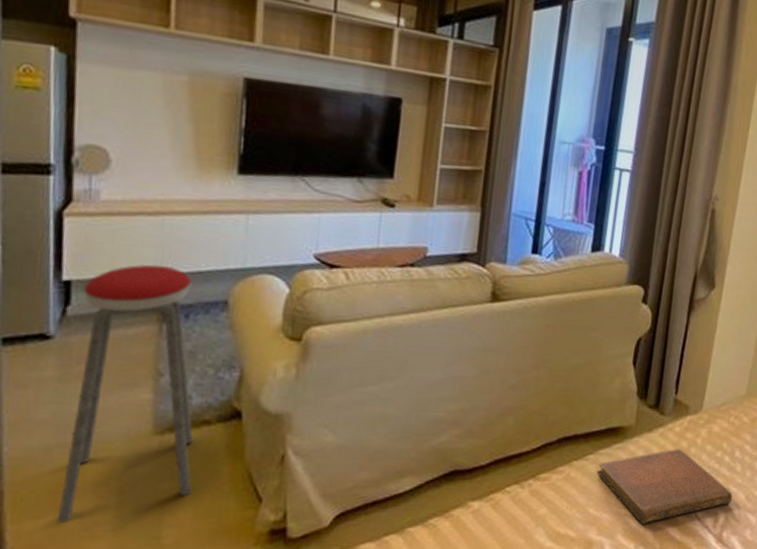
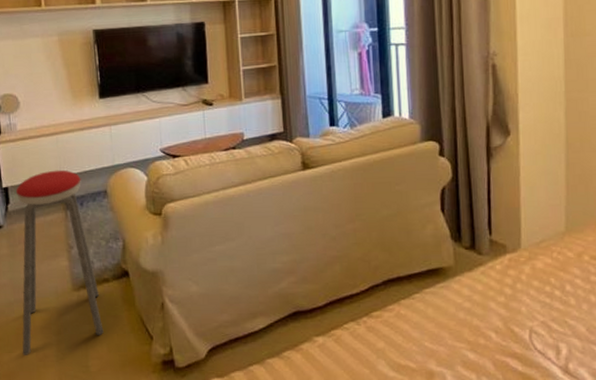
notebook: present [597,448,733,524] -> none [426,284,573,357]

